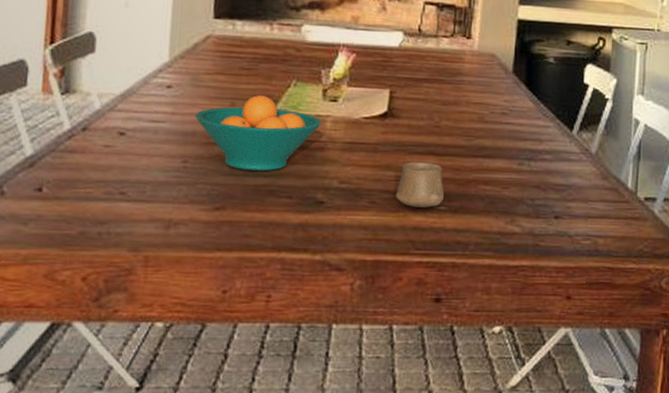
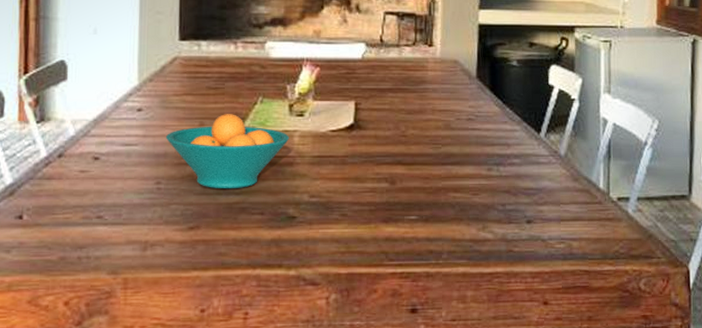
cup: present [395,162,444,208] -> none [366,173,414,218]

